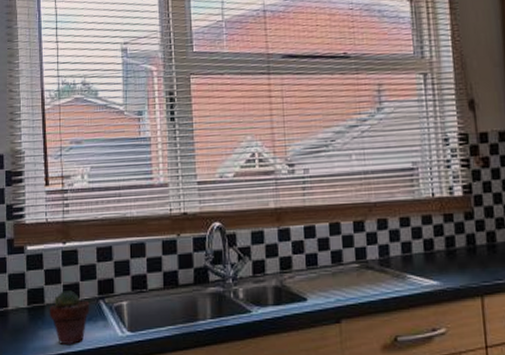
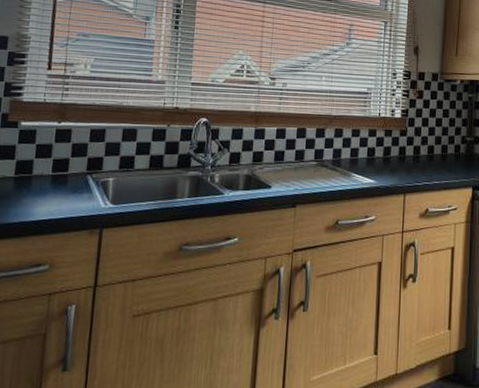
potted succulent: present [49,290,90,346] -> none [35,164,78,213]

